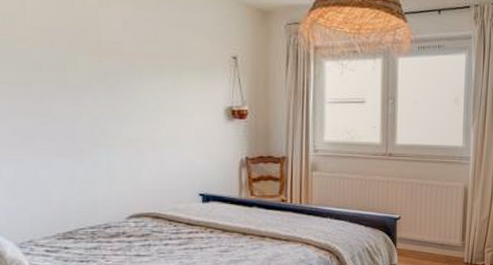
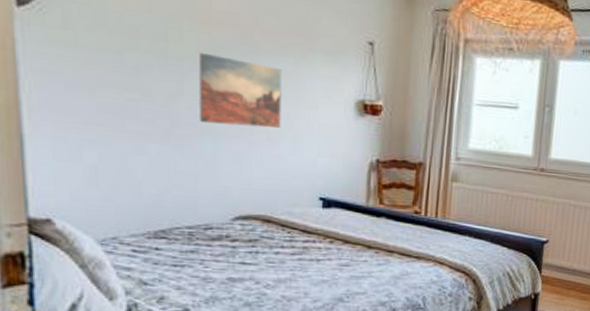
wall art: none [92,78,163,137] -> present [199,52,282,128]

